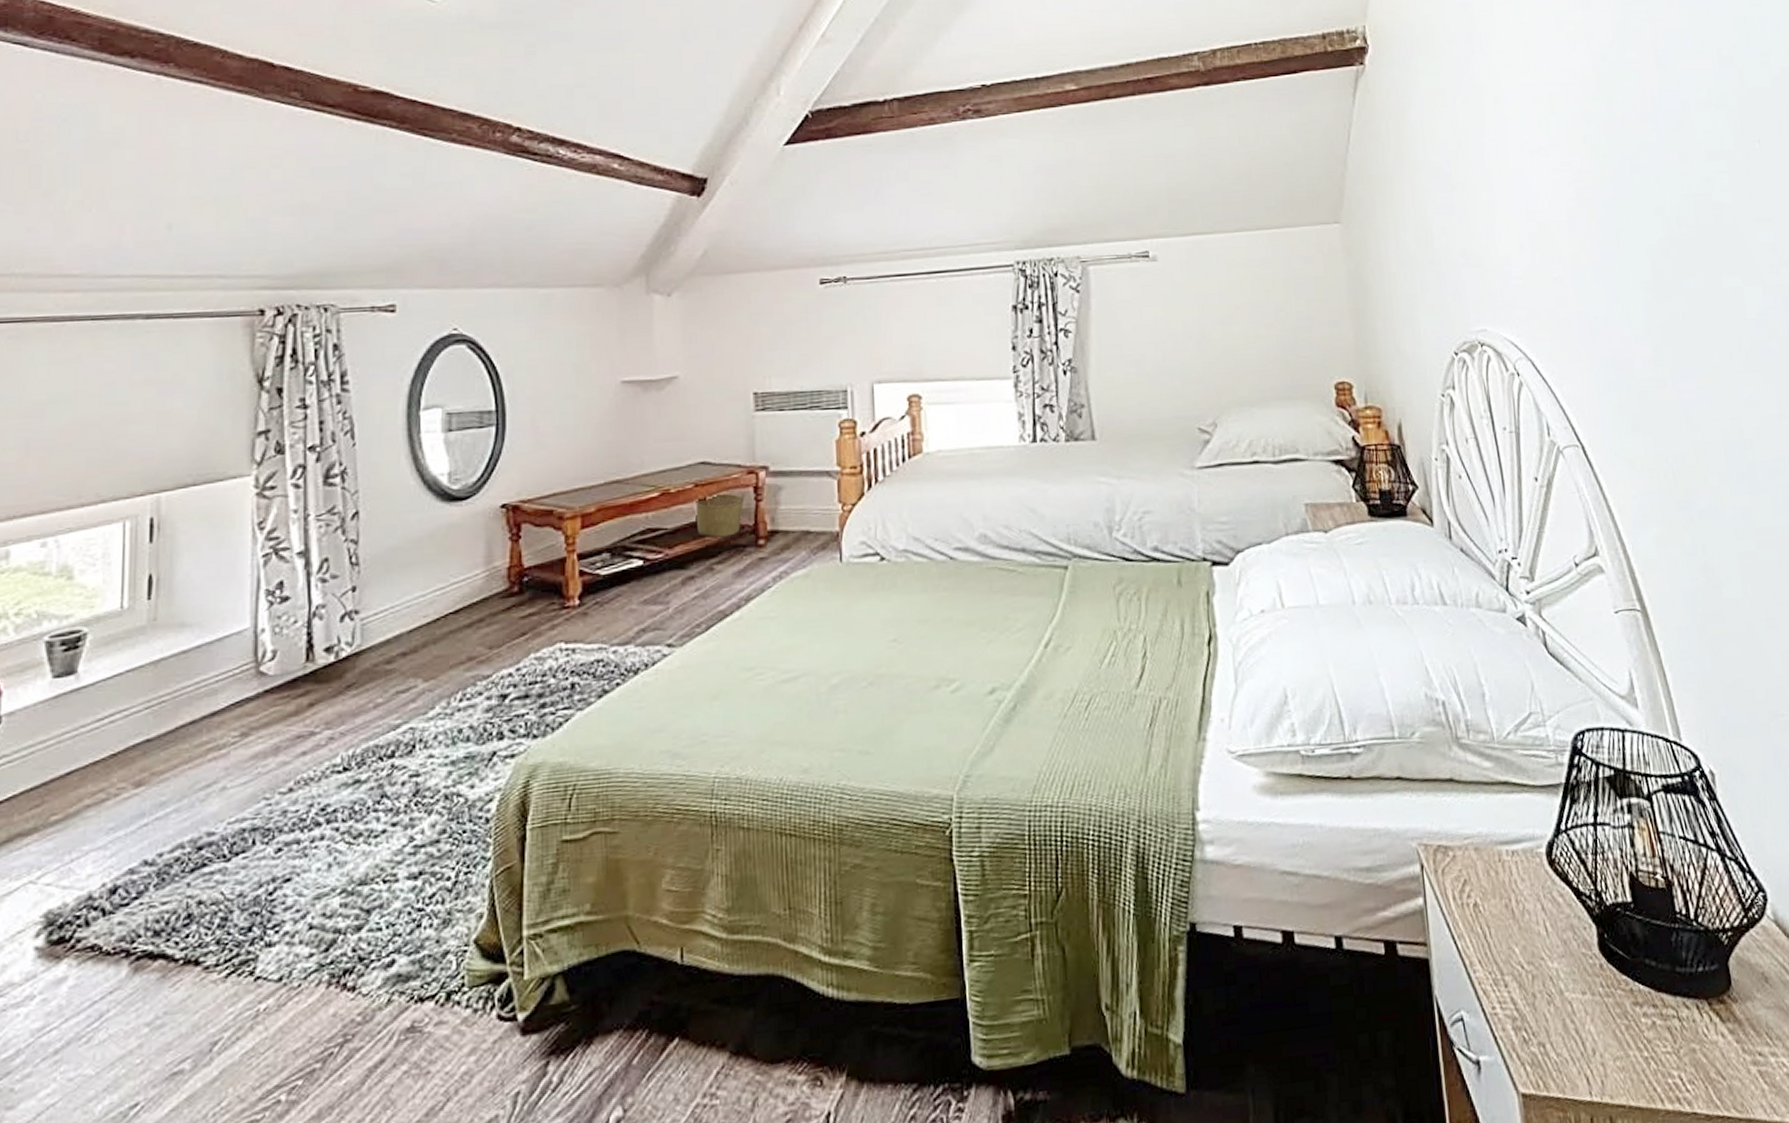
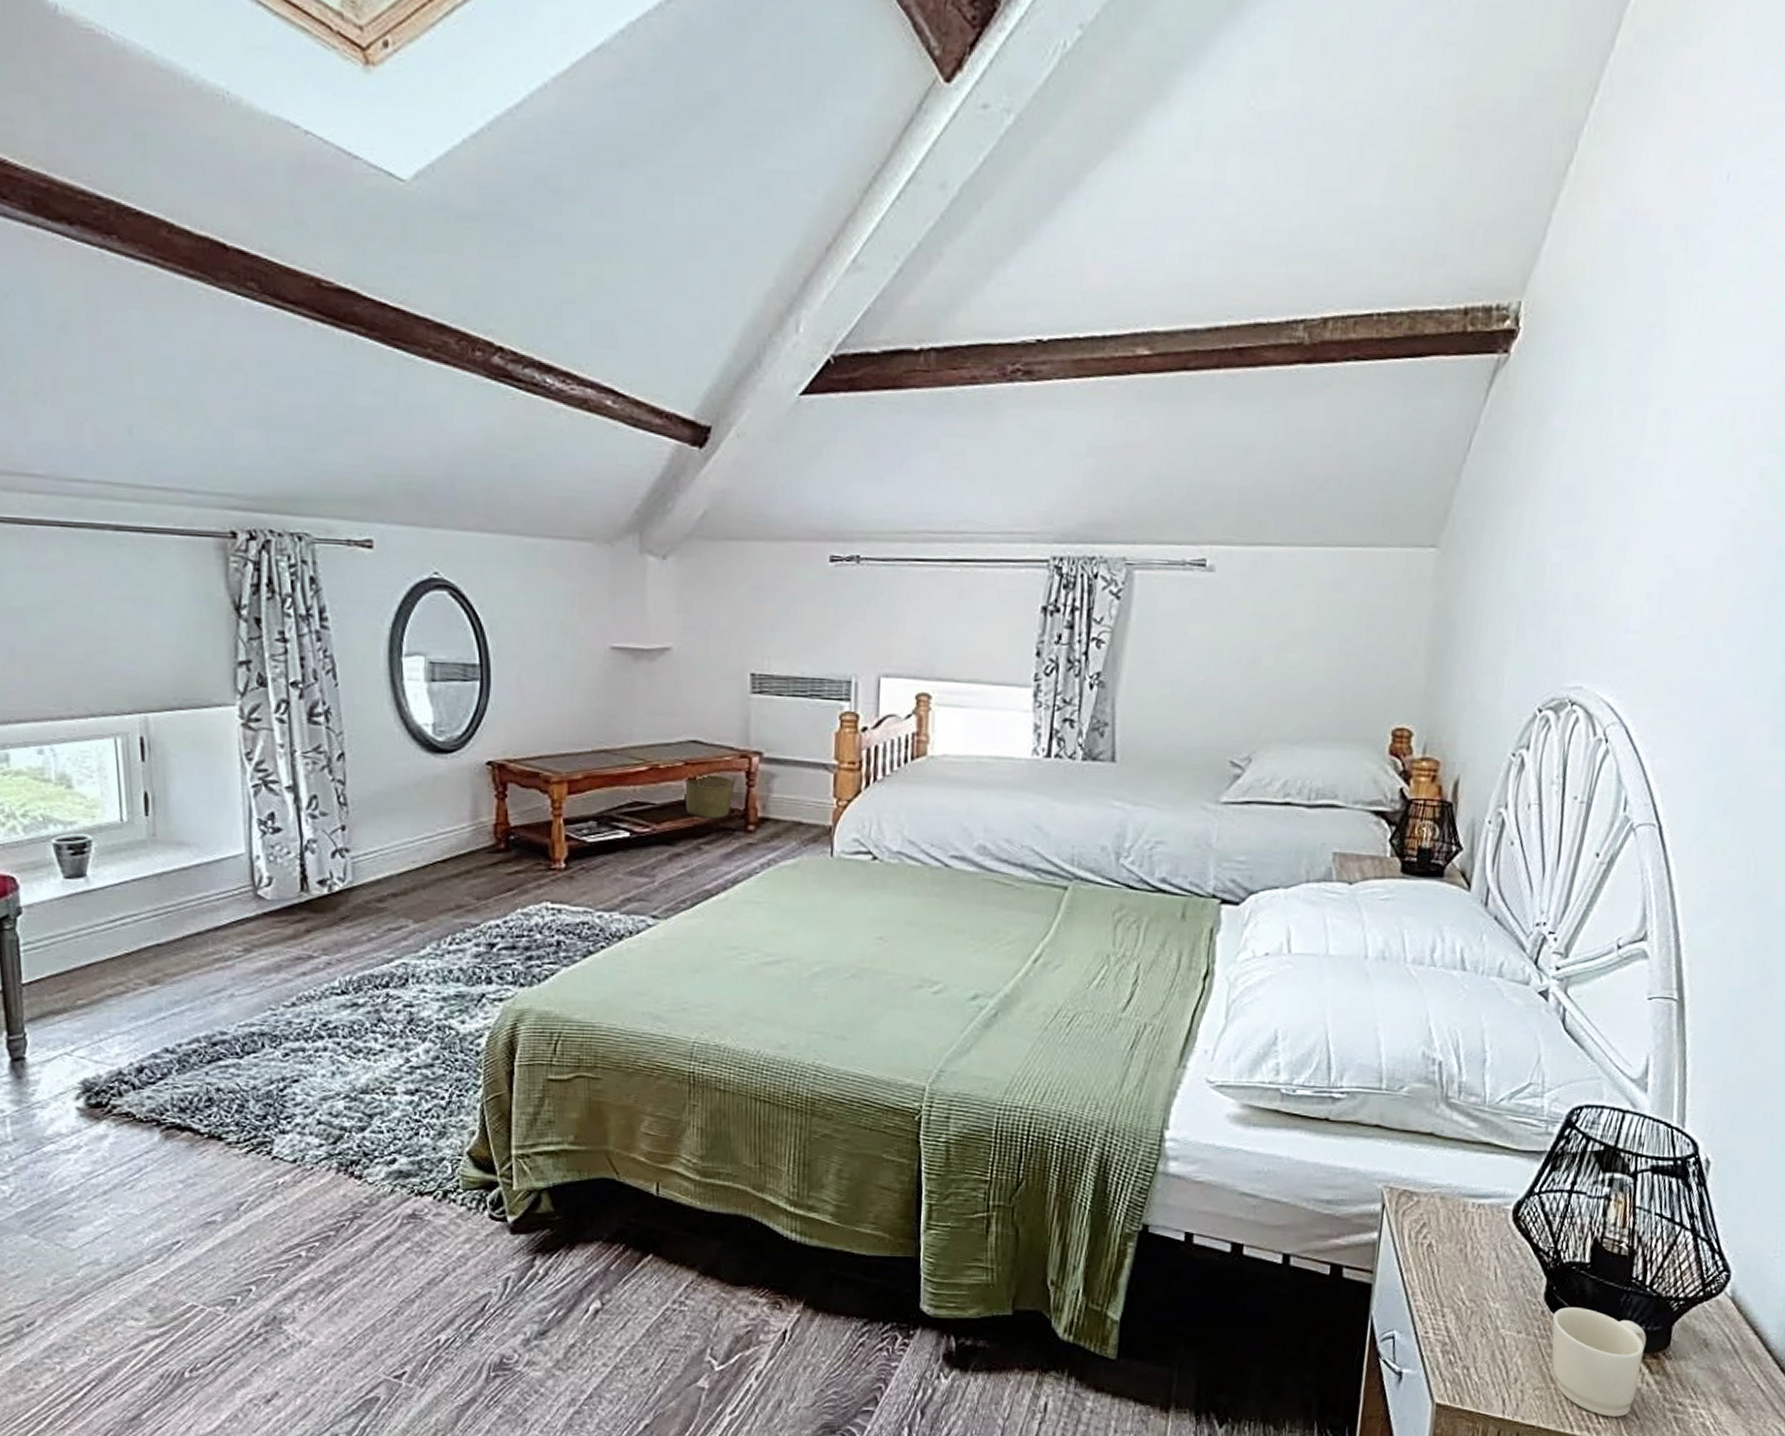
mug: none [1612,954,1715,1082] -> present [1551,1306,1647,1417]

